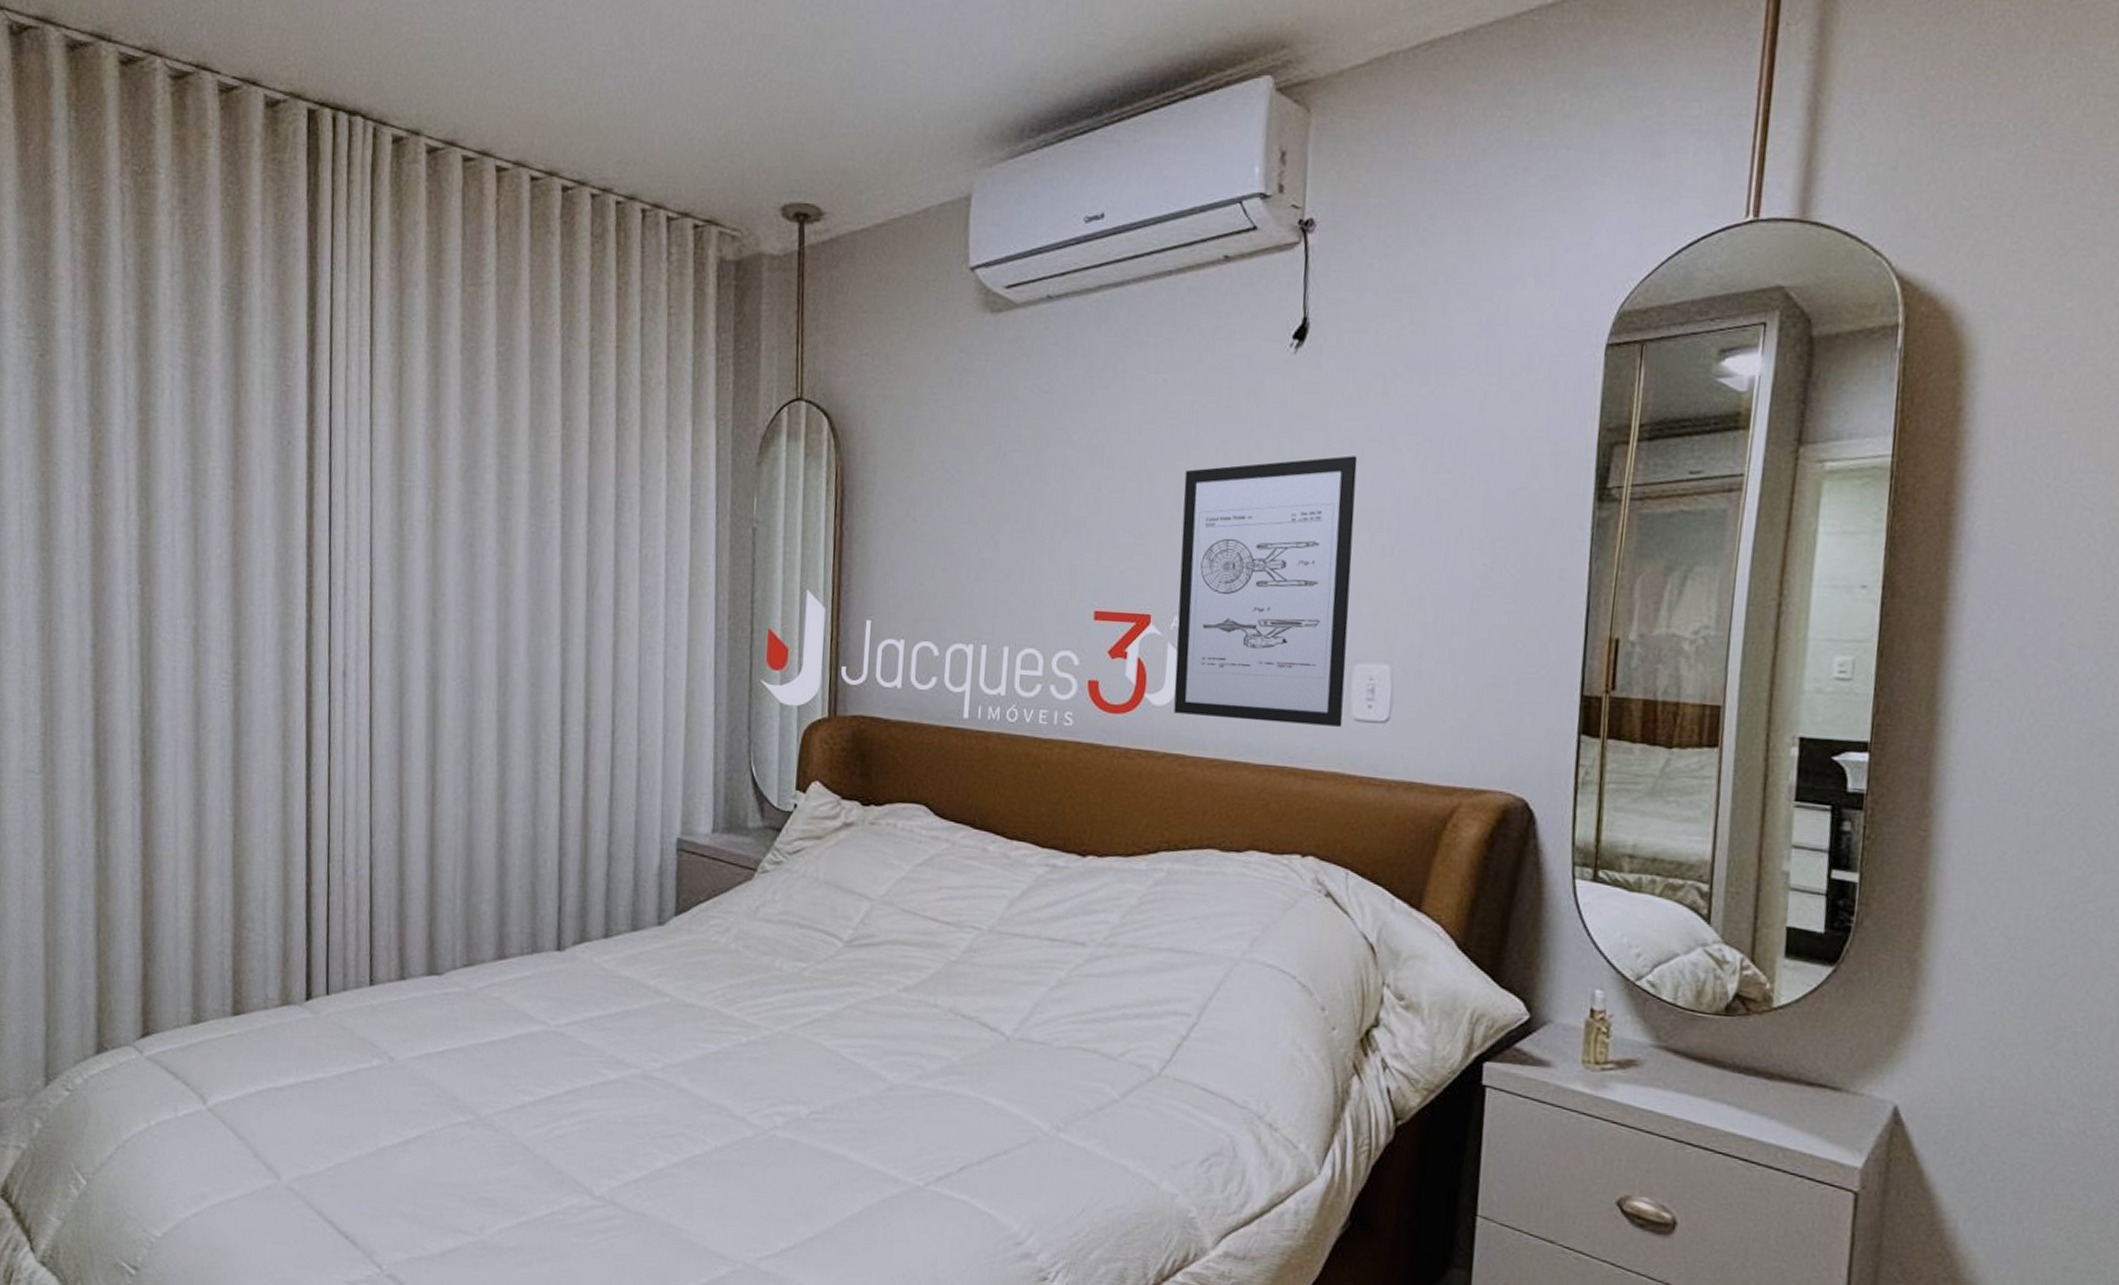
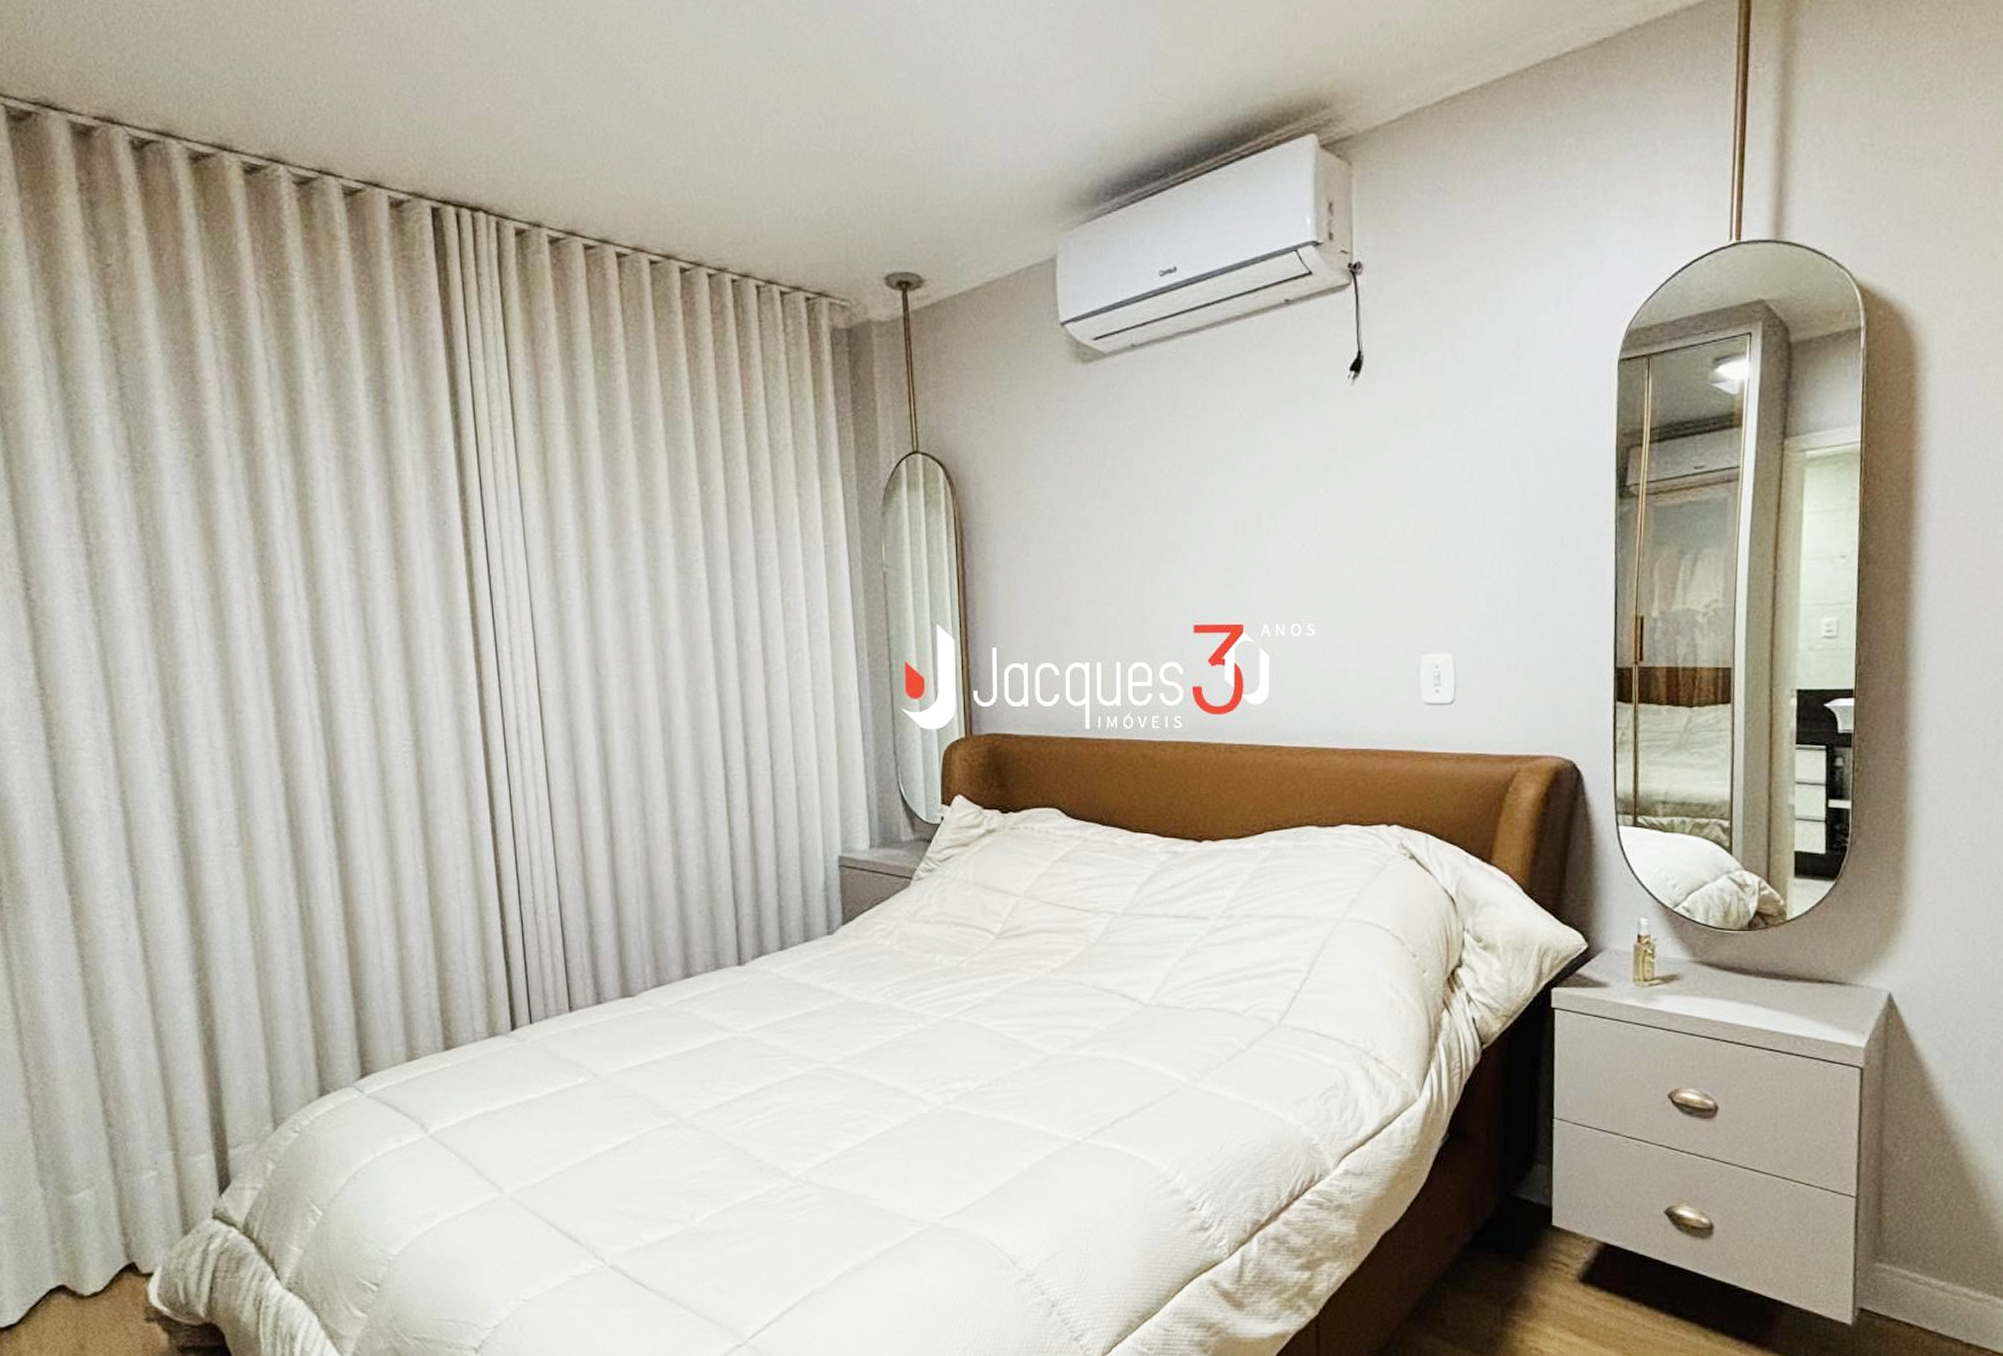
wall art: present [1174,455,1358,727] -> none [1264,472,1415,711]

